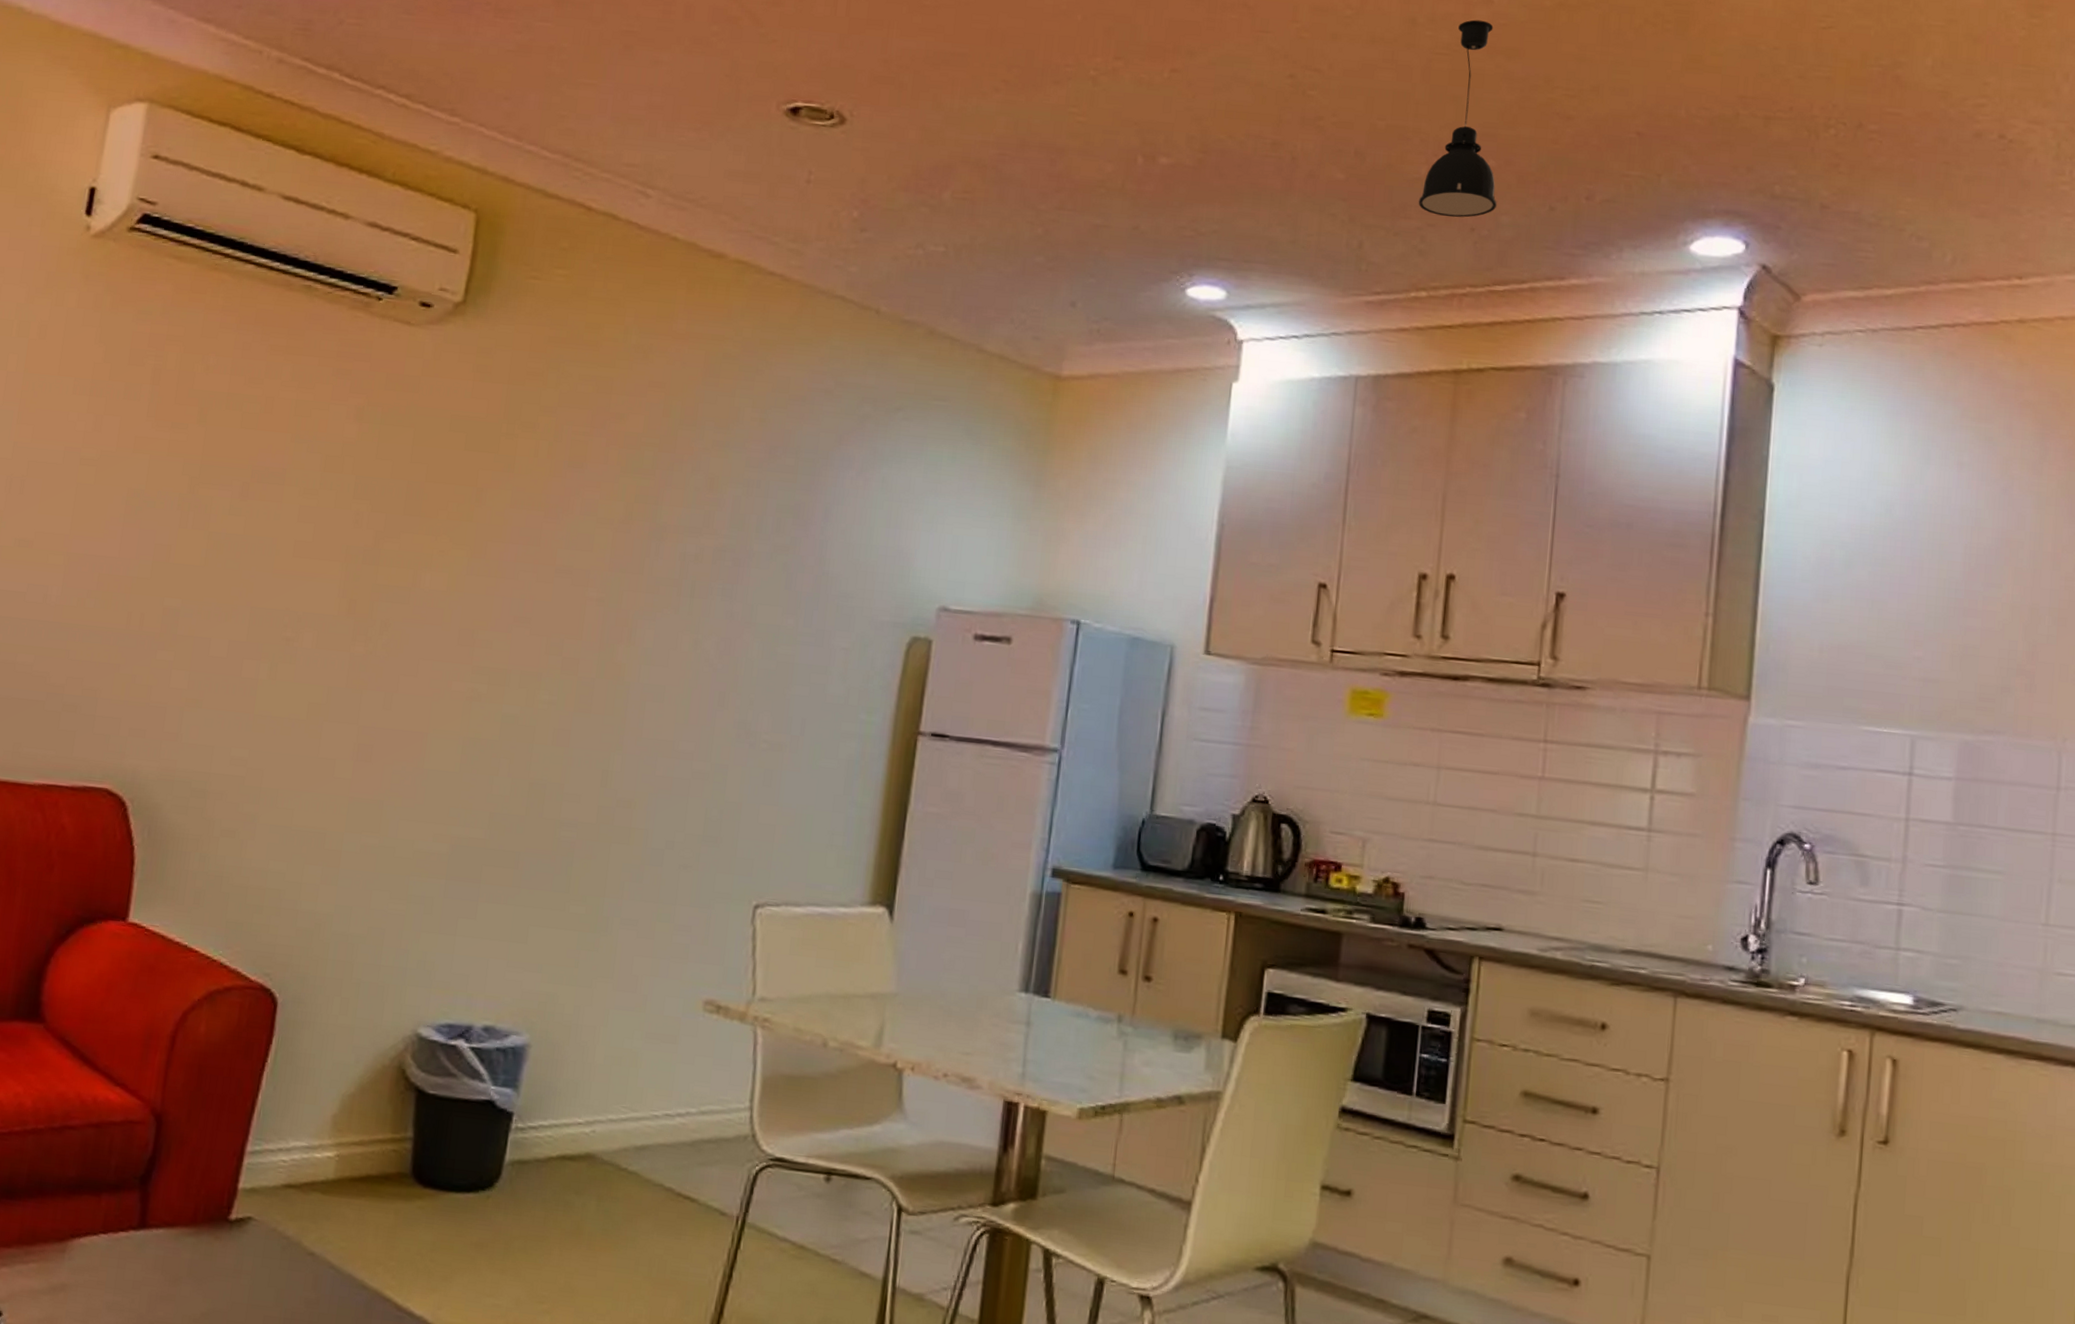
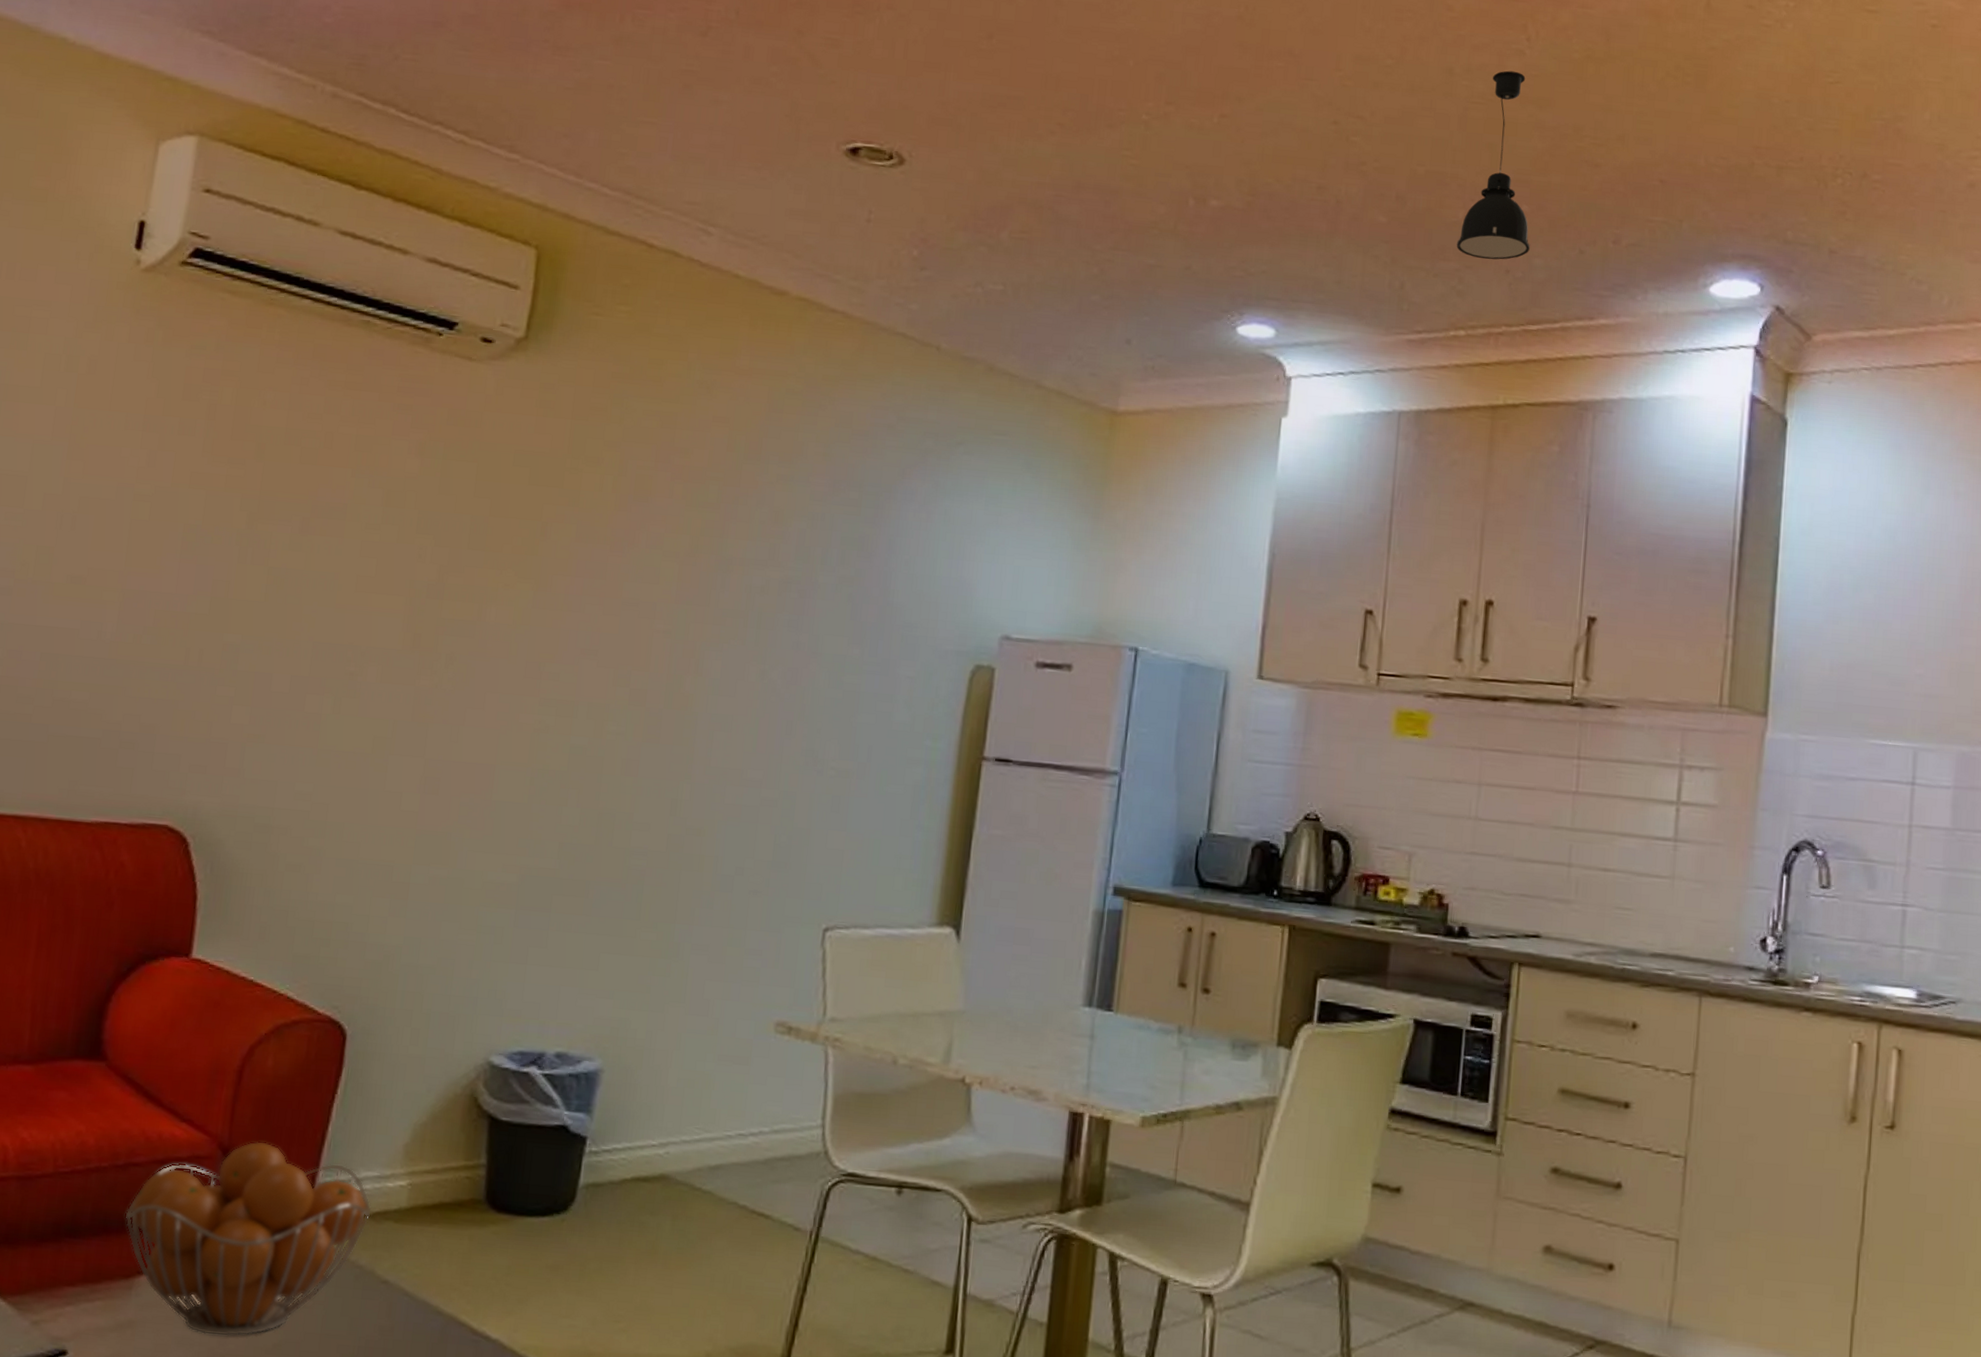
fruit basket: none [60,1107,299,1304] -> present [125,1141,372,1337]

